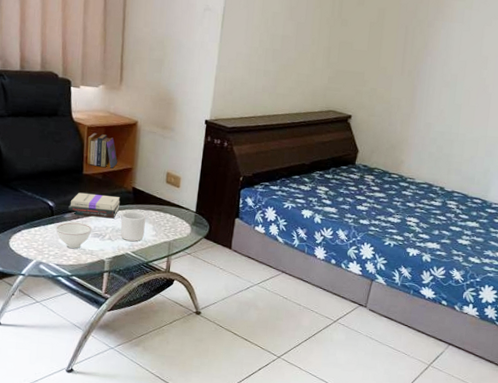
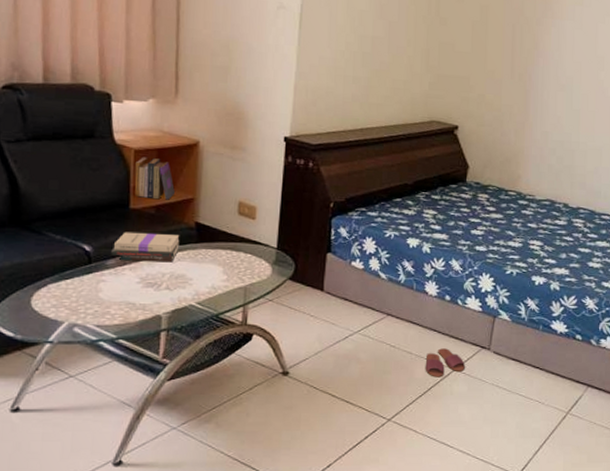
bowl: present [55,221,92,249] -> none [94,269,144,304]
mug: present [120,211,146,242] -> none [181,251,214,290]
slippers: none [311,303,344,327] -> present [425,348,465,377]

